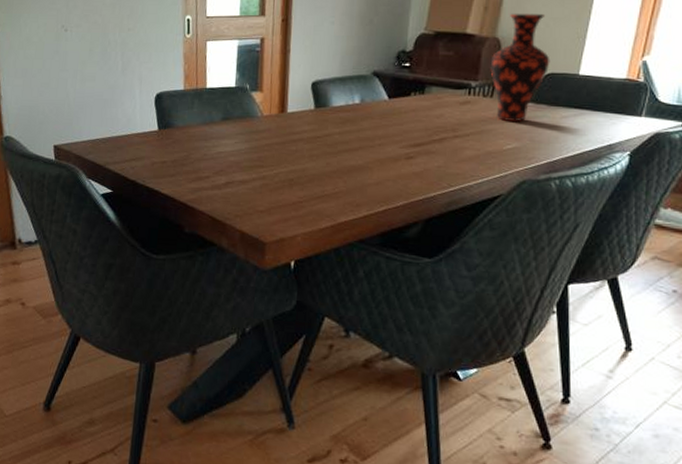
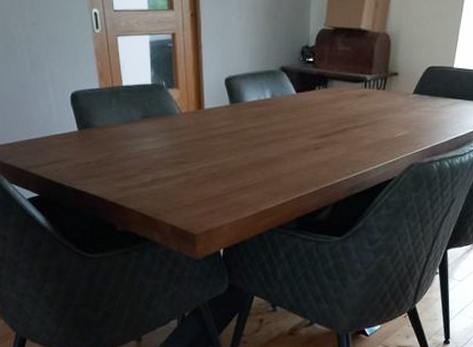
vase: present [490,13,550,121] -> none [382,10,431,111]

